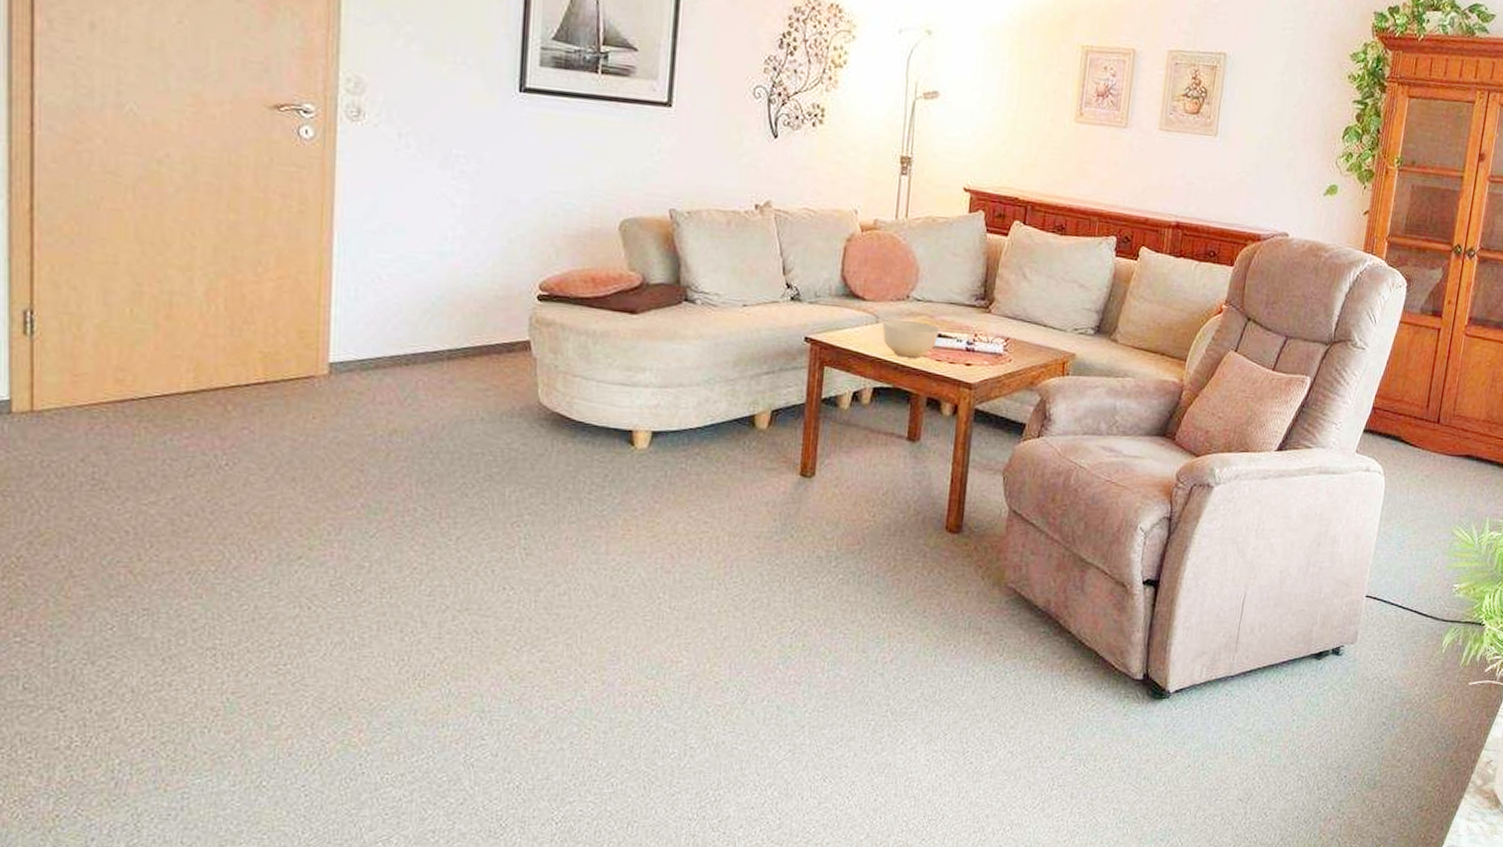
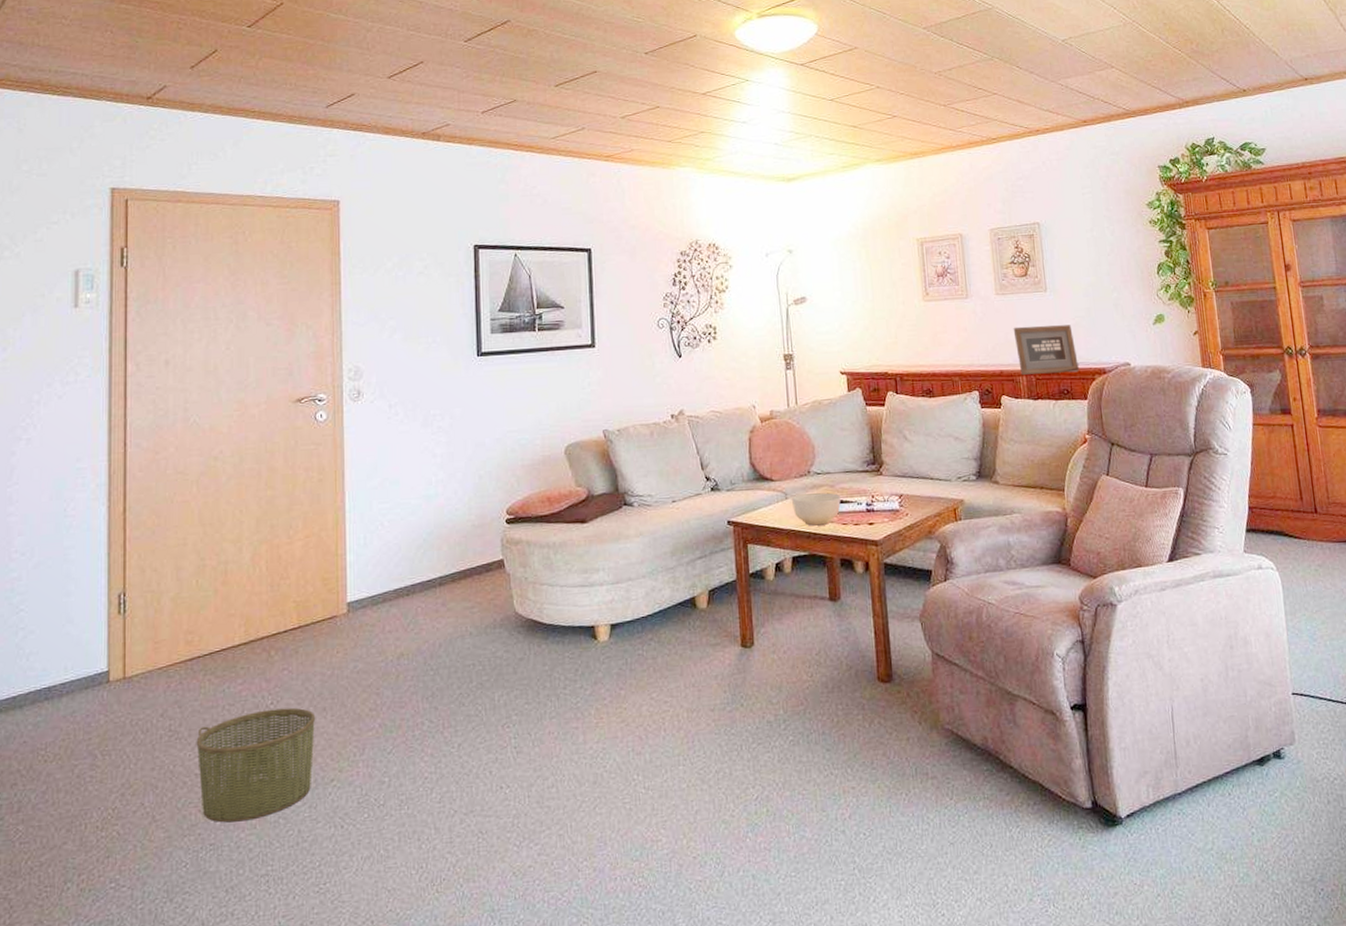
basket: none [127,470,283,589] -> present [196,707,316,823]
picture frame: none [1167,171,1235,233] -> present [1013,325,1079,376]

